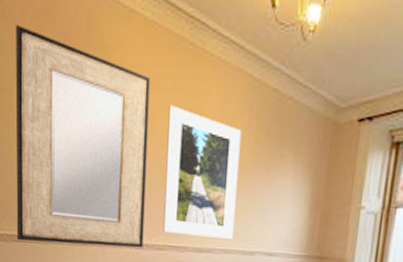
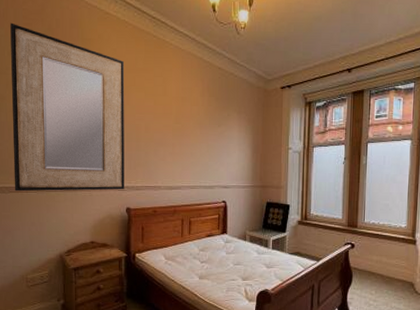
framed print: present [163,105,242,239] -> none [140,81,198,178]

